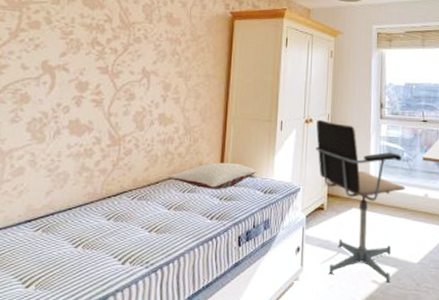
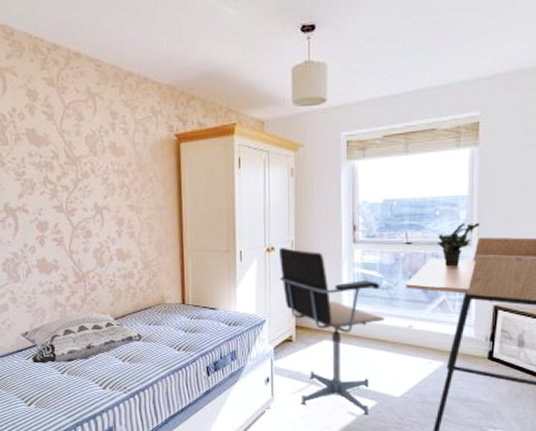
decorative pillow: none [33,178,175,236] -> present [20,312,143,364]
pillow: present [168,162,257,189] -> none [133,295,220,322]

